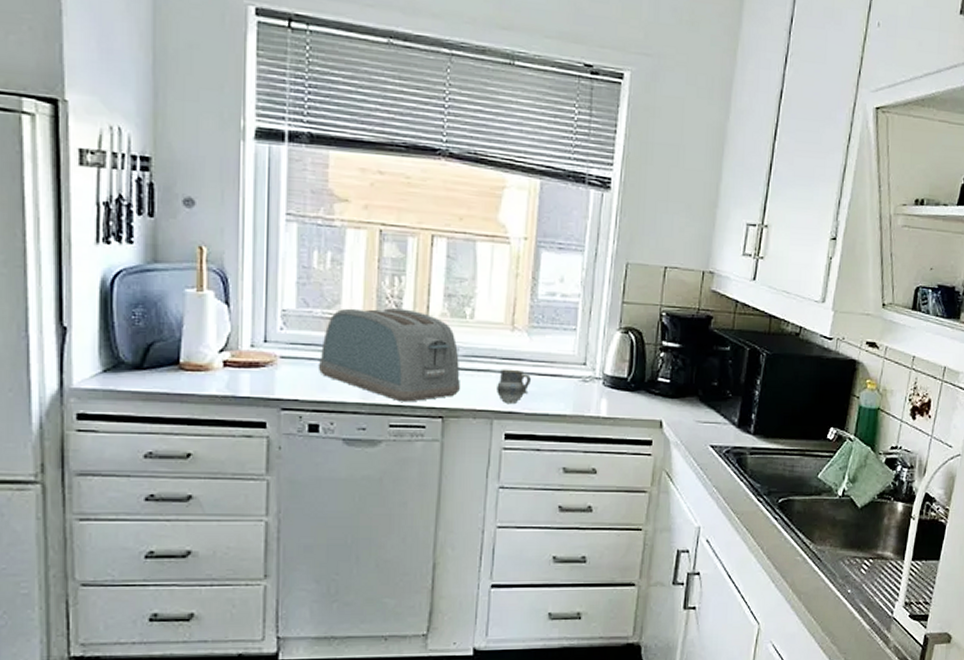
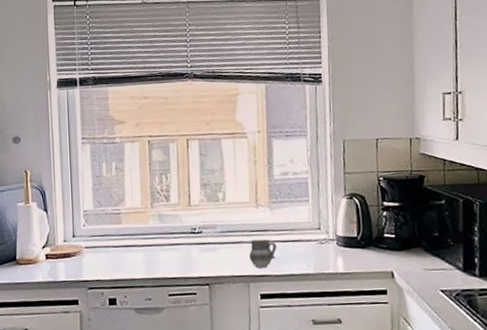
toaster: present [318,308,460,402] -> none [112,199,220,275]

